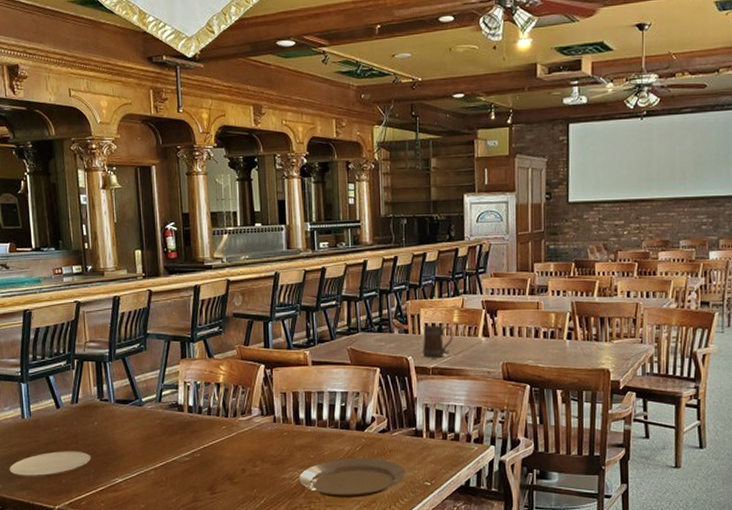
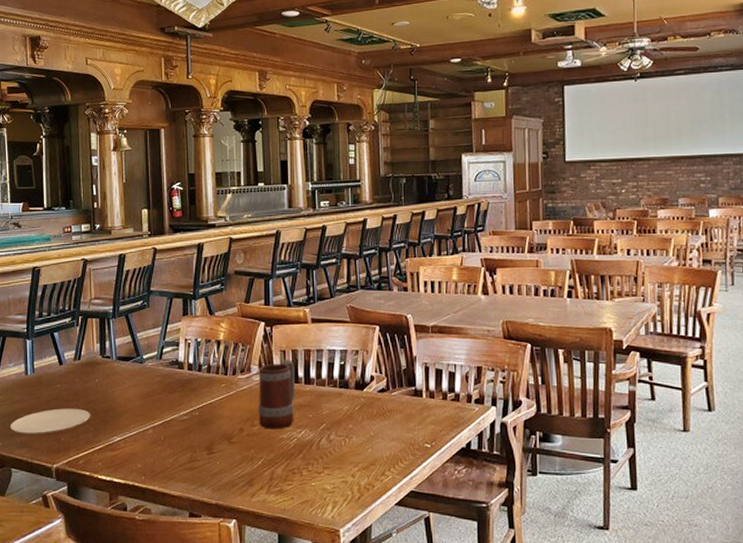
beer mug: none [259,401,297,470] -> present [258,359,296,429]
plate: present [299,457,406,498] -> none [297,417,406,460]
beer mug: present [422,325,454,358] -> none [421,283,453,316]

